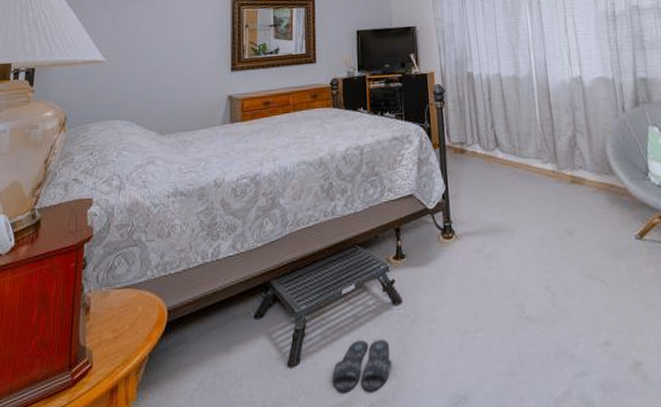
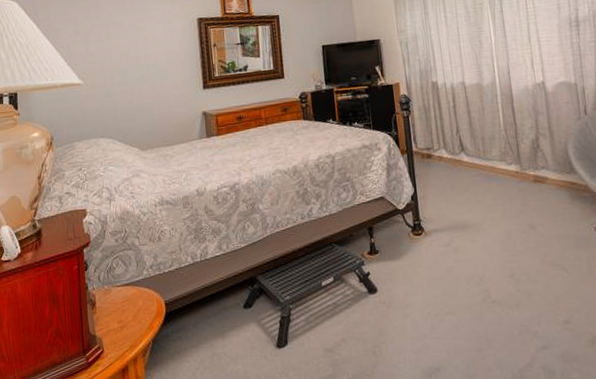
slippers: present [332,339,393,393] -> none [317,323,371,368]

